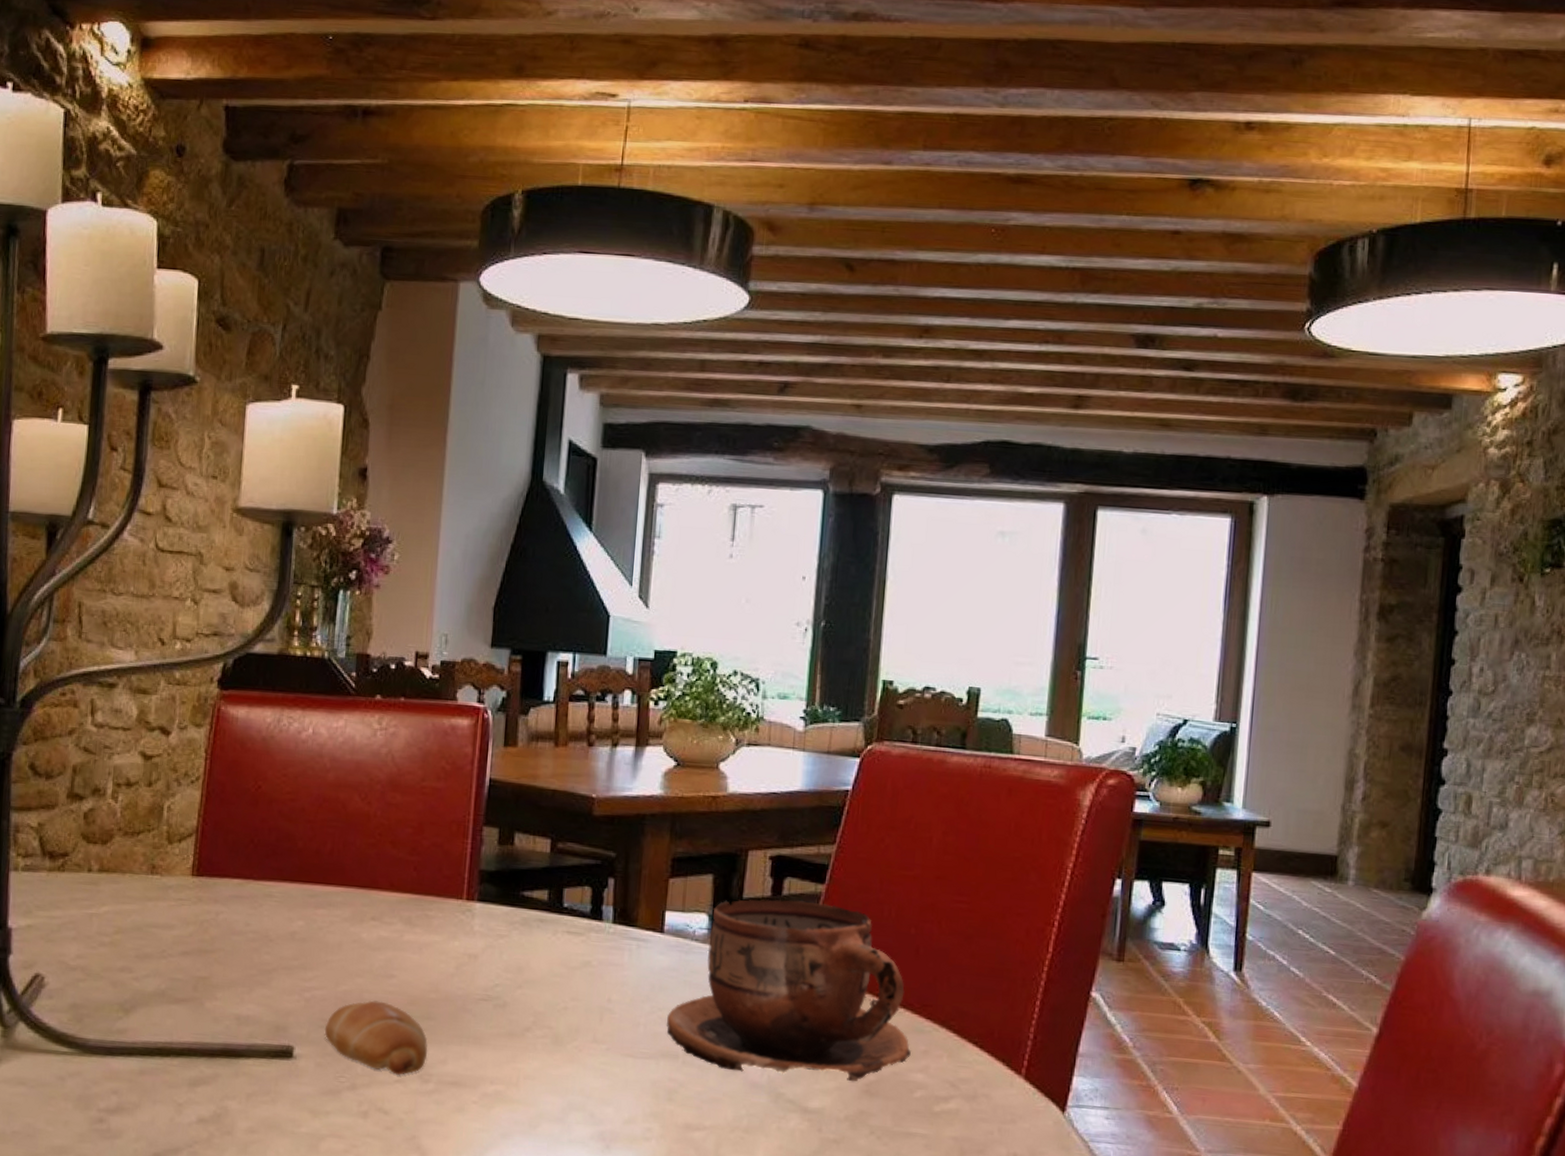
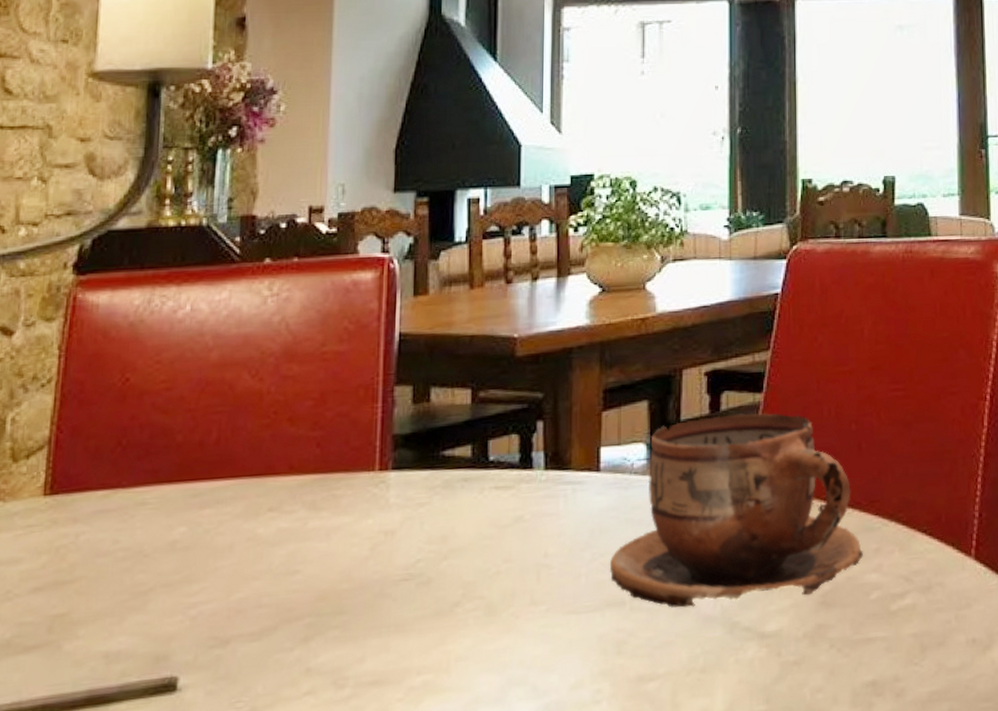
bread roll: present [324,1000,428,1075] -> none [215,603,342,686]

